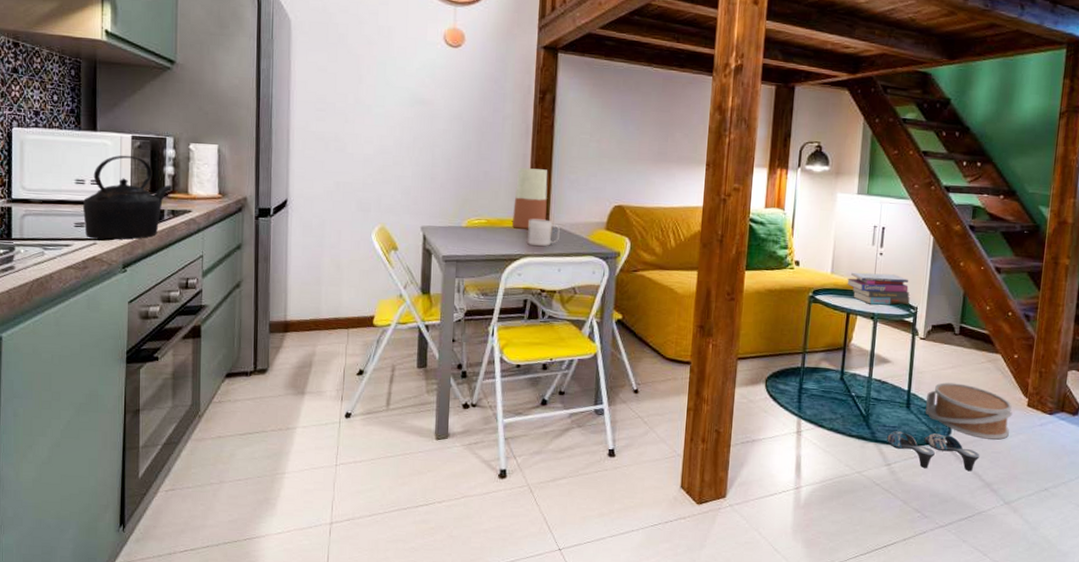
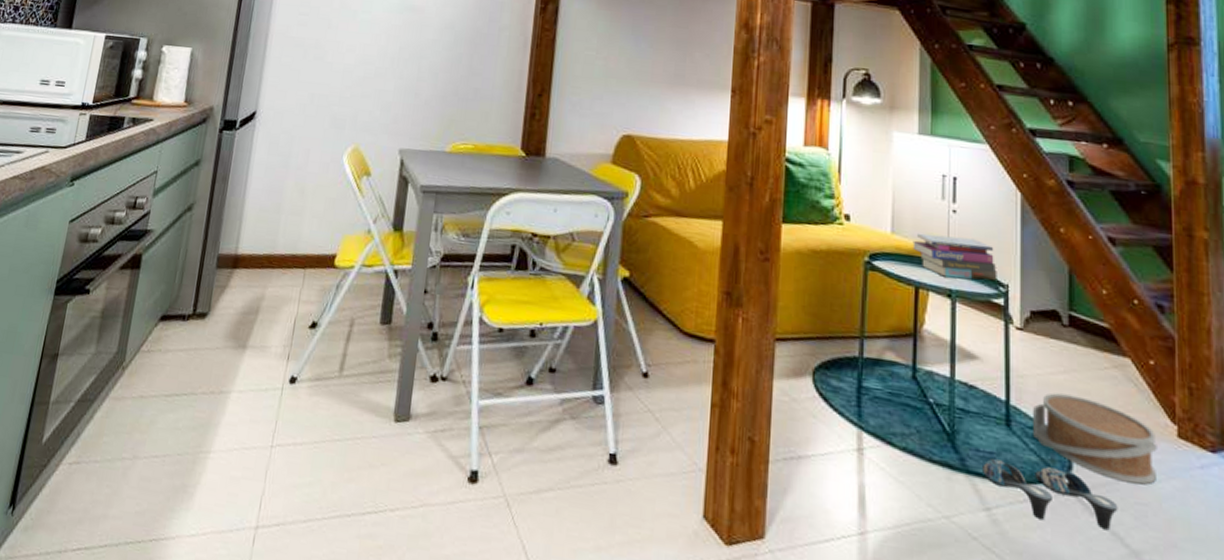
kettle: present [82,155,173,240] -> none [39,55,138,149]
vase: present [512,168,548,230] -> none [503,86,547,160]
mug: present [527,219,560,247] -> none [519,146,558,181]

